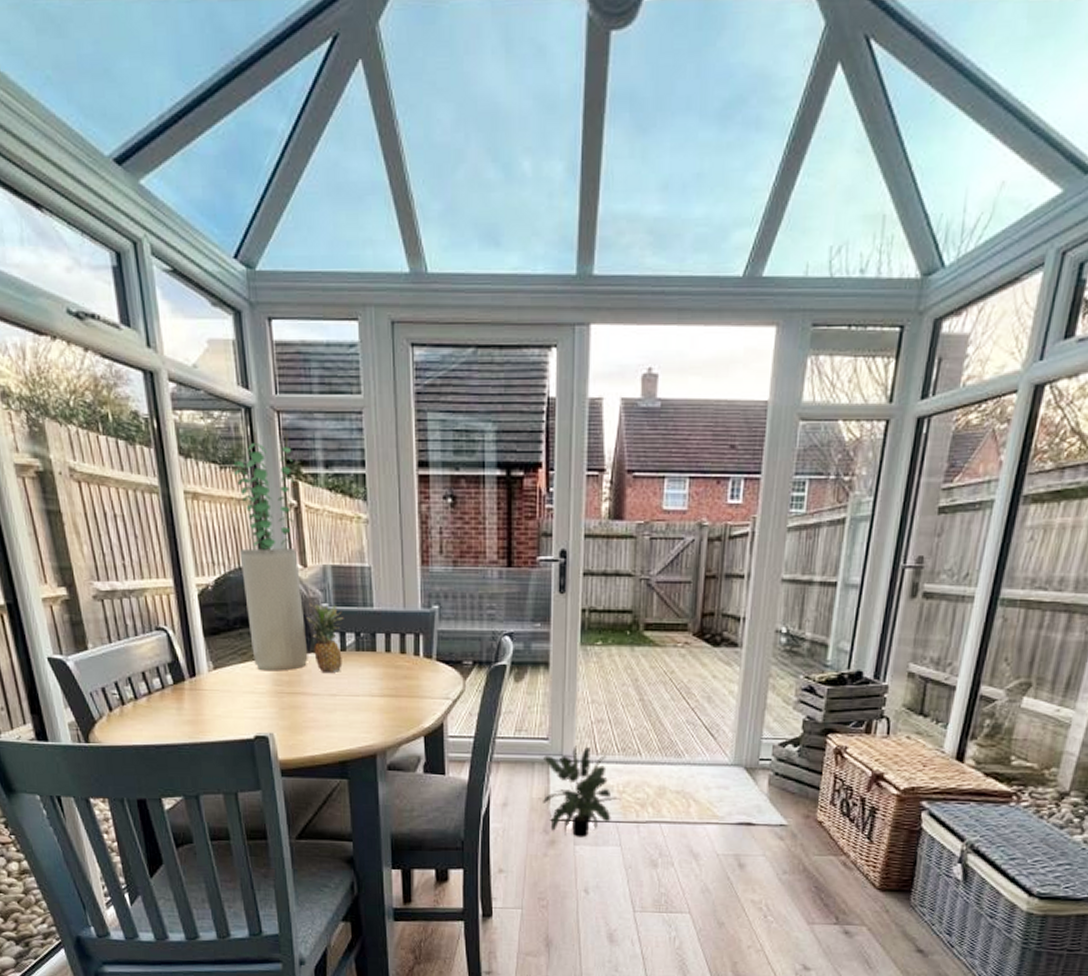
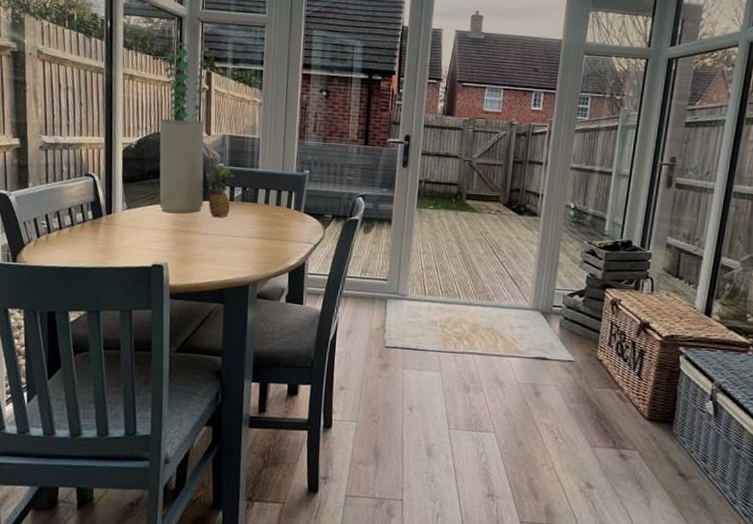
potted plant: present [543,746,621,838] -> none [380,287,443,363]

